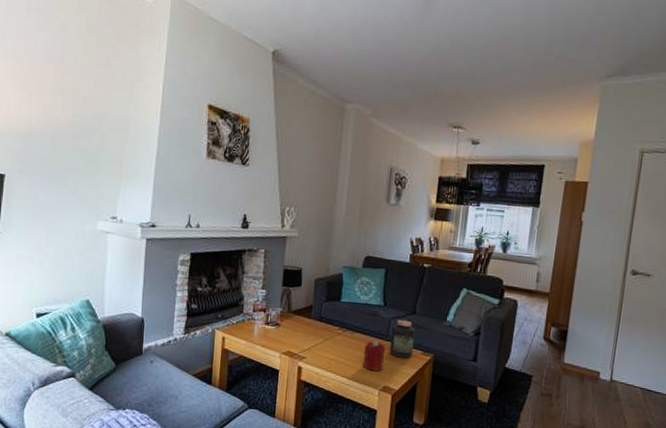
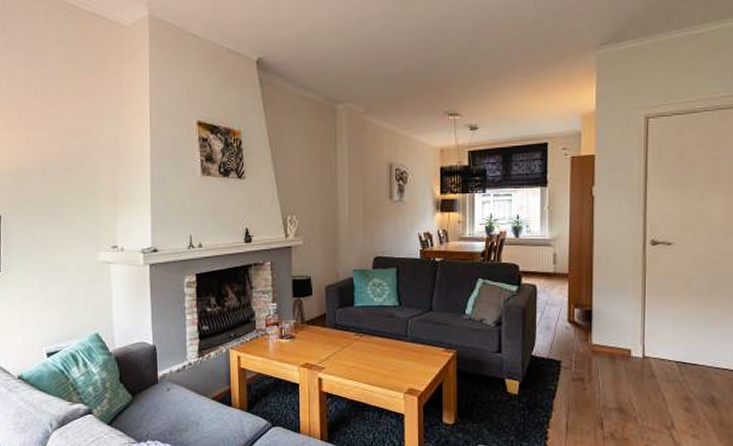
candle: present [363,340,386,371] -> none [384,342,406,374]
jar: present [389,319,415,358] -> none [410,318,434,357]

